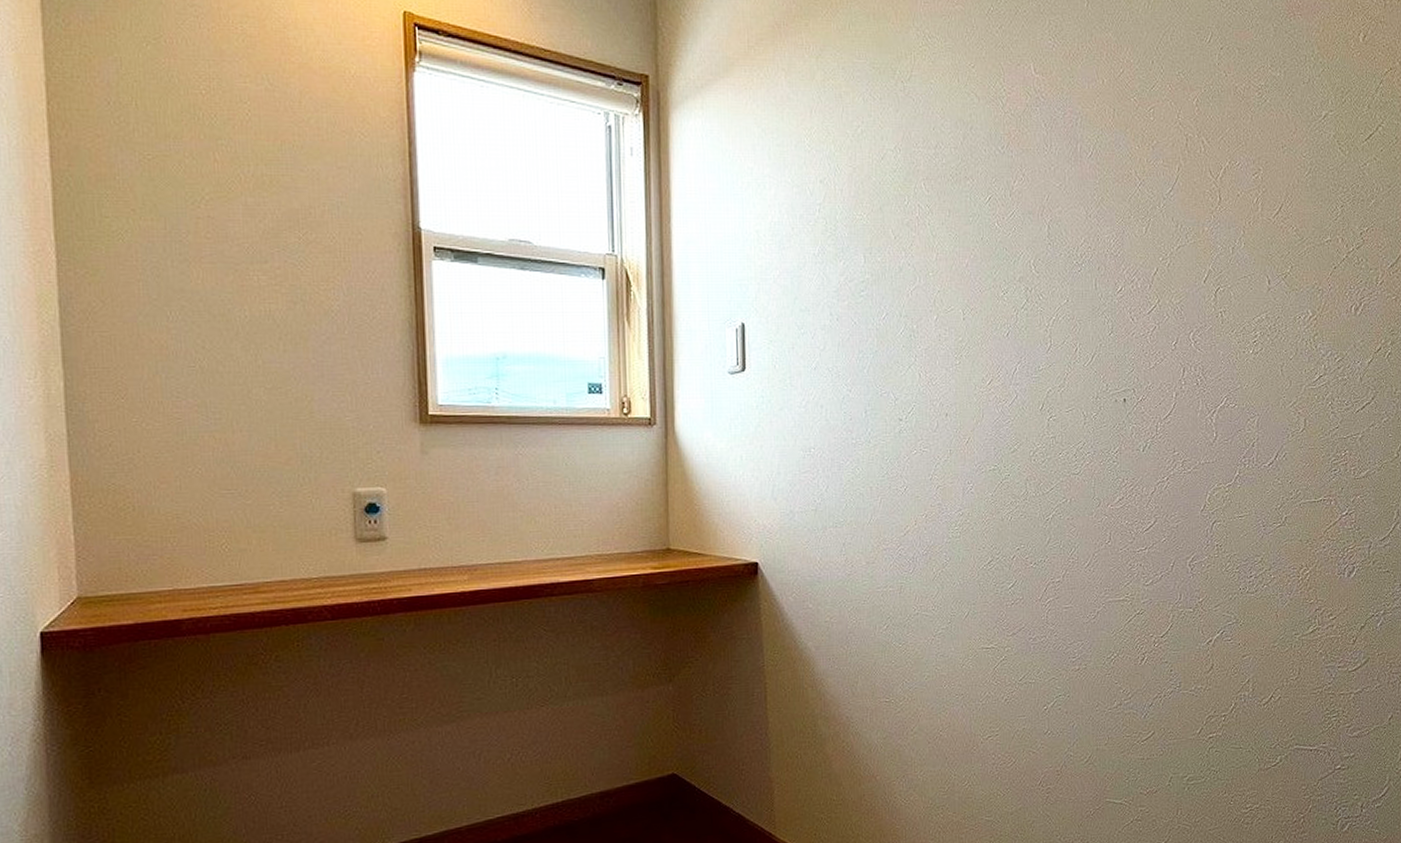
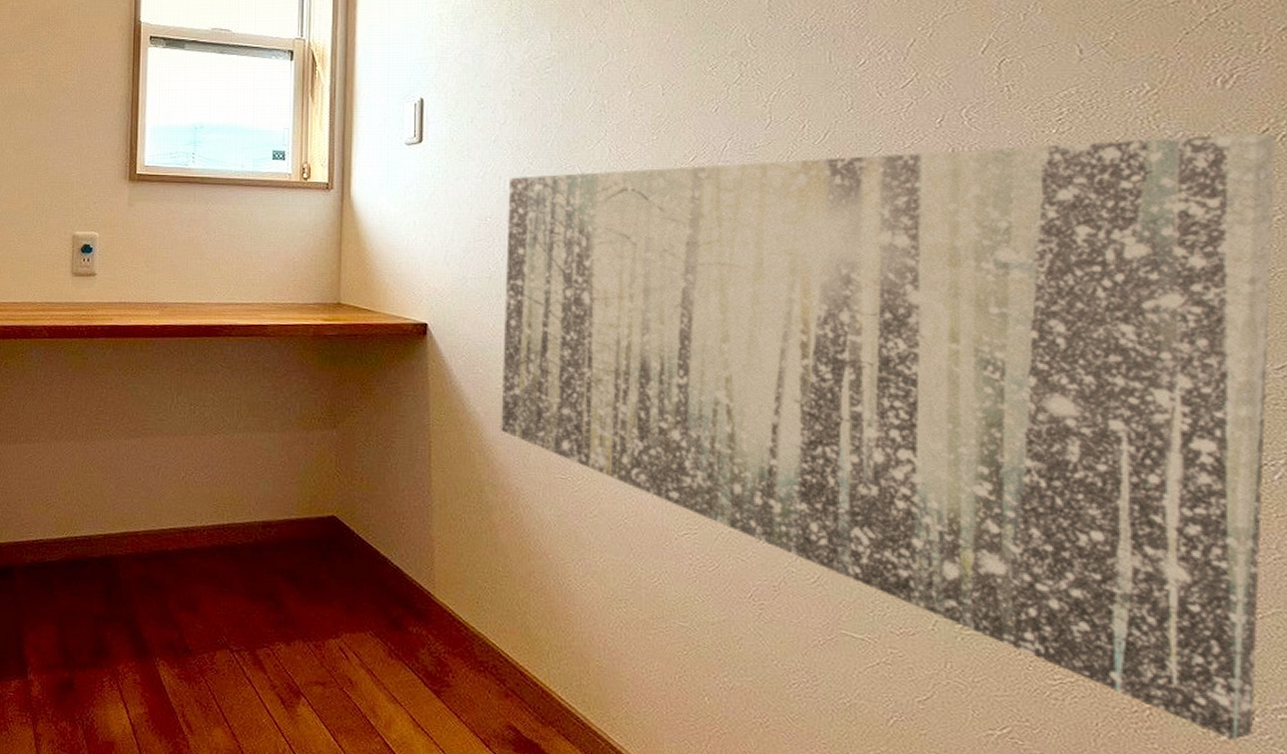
wall art: none [830,352,1385,829] -> present [501,133,1277,740]

